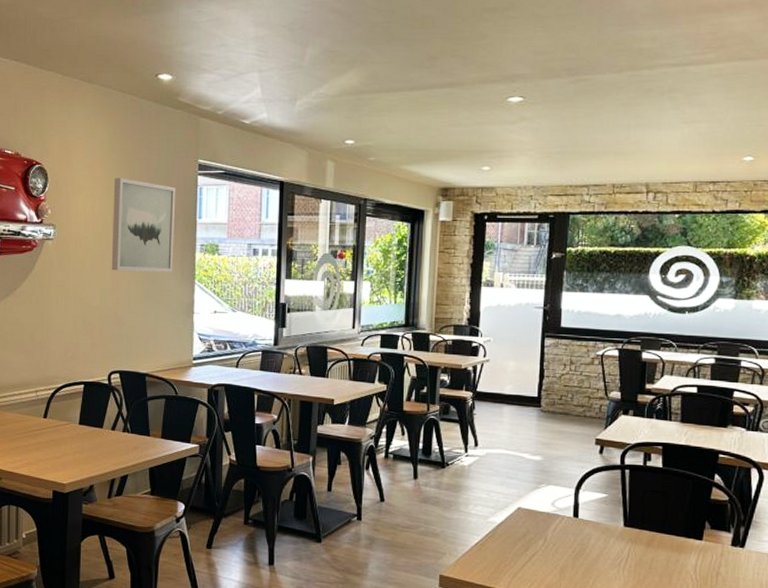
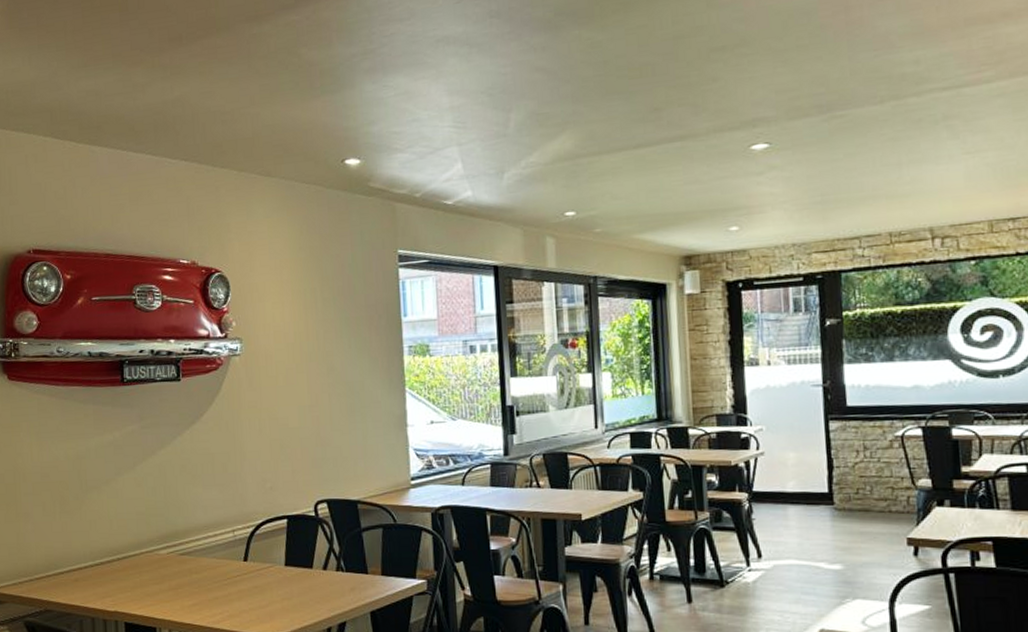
wall art: present [111,178,176,272] -> none [304,278,379,385]

